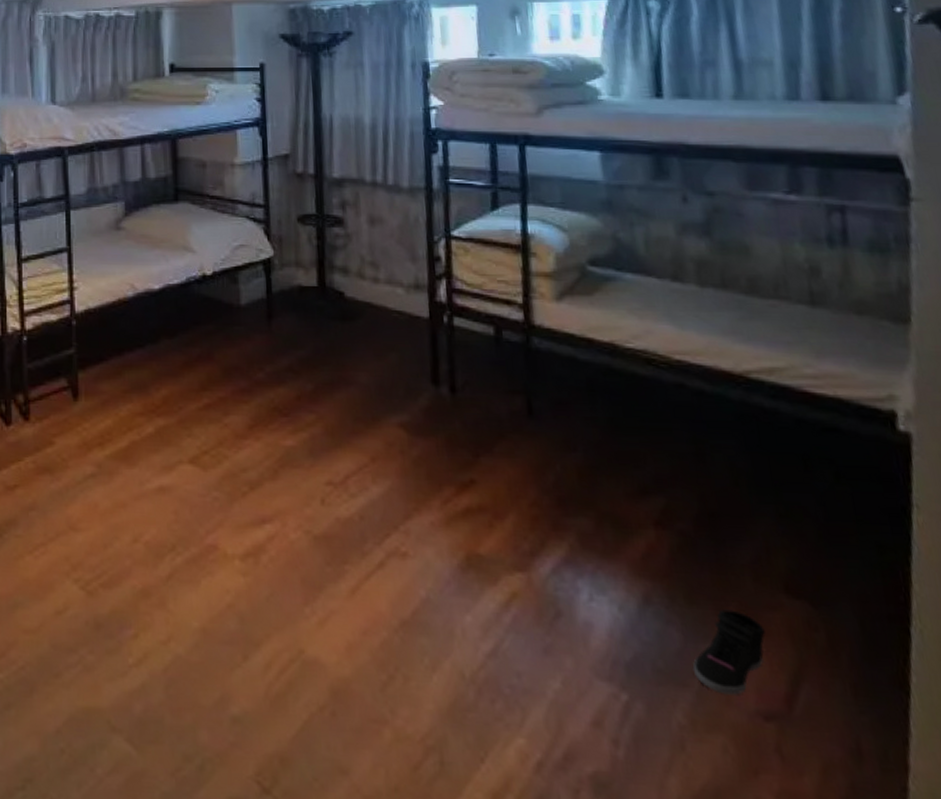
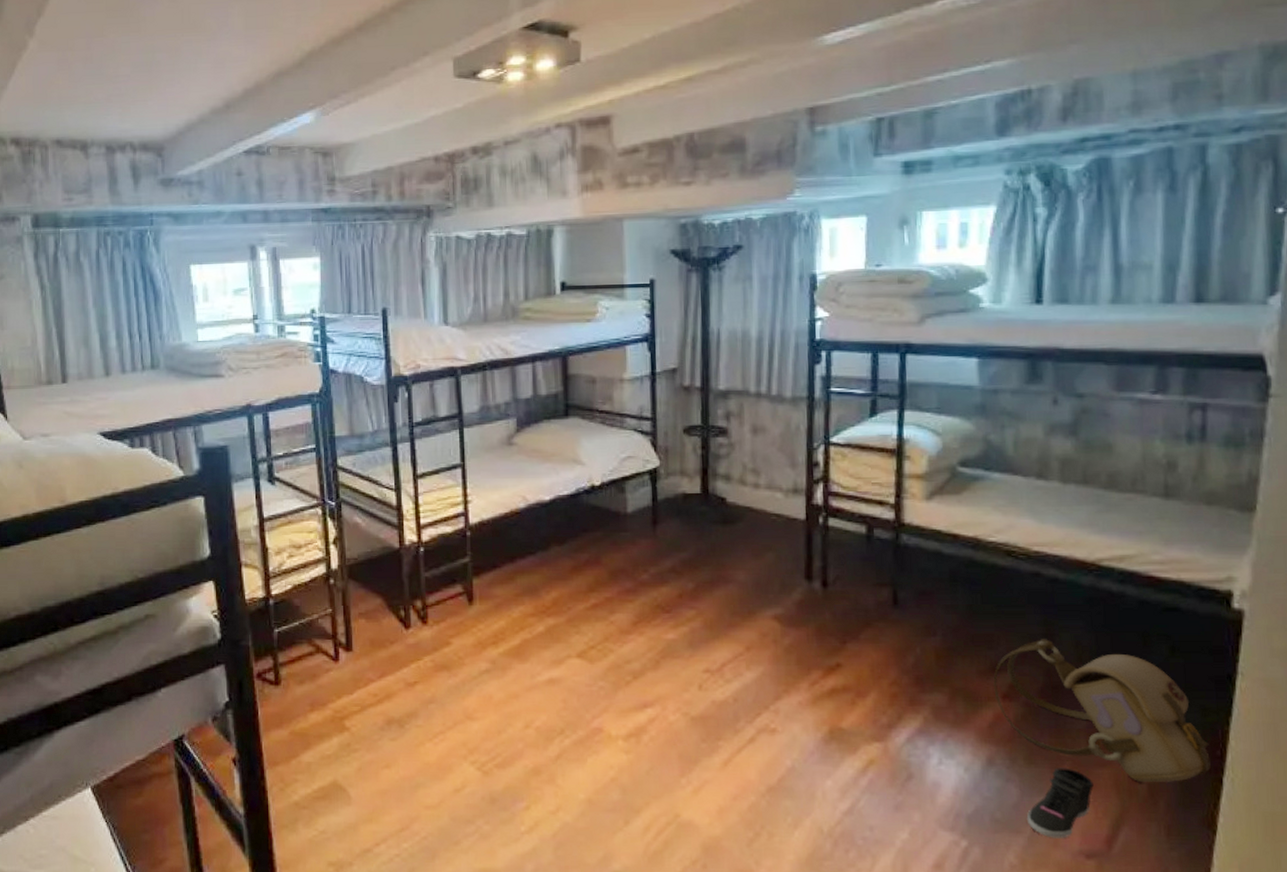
backpack: none [643,459,895,632] -> present [993,639,1211,783]

